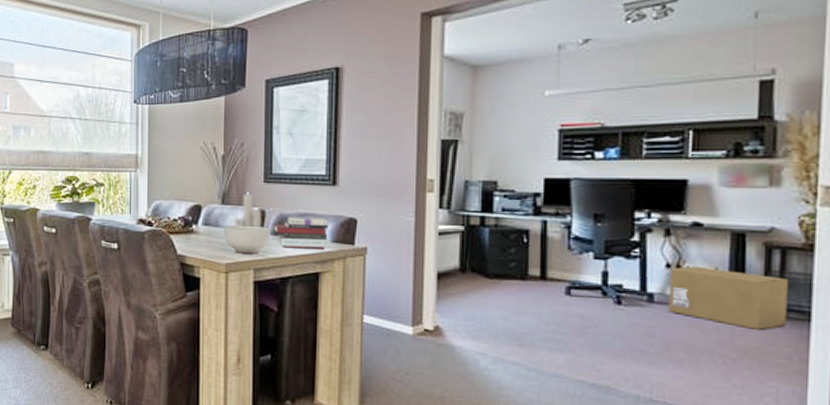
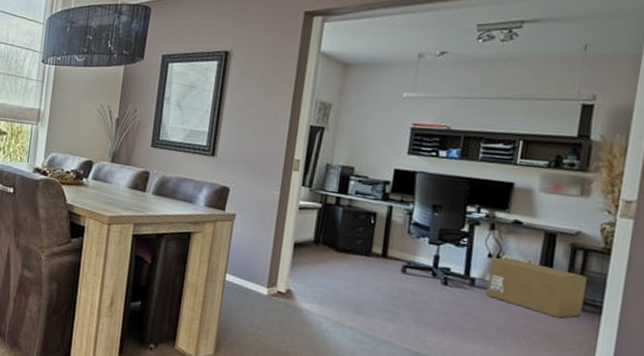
bowl: present [223,225,272,254] -> none [110,182,154,210]
candle: present [234,192,262,228] -> none [120,154,147,187]
books: present [273,216,329,251] -> none [155,179,204,213]

